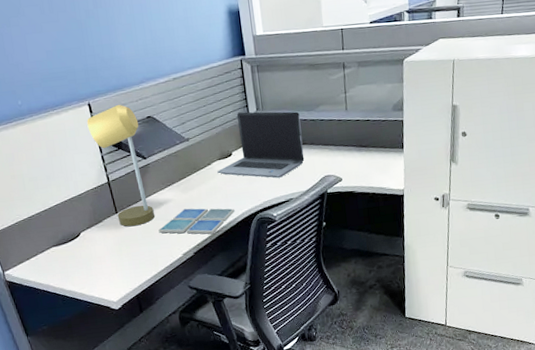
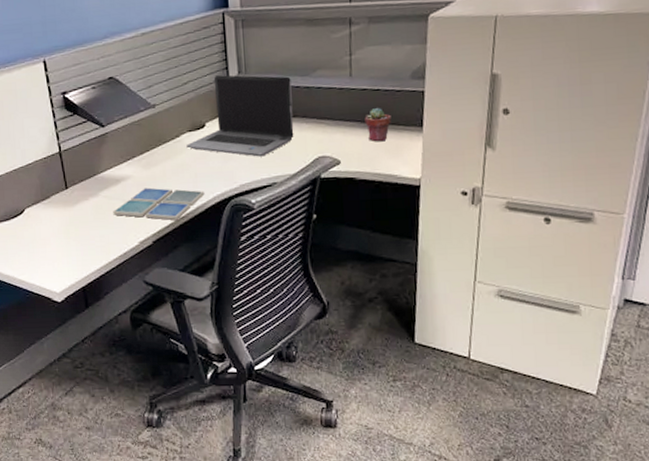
desk lamp: present [87,104,155,227] -> none [40,62,111,206]
potted succulent: none [359,134,380,162] -> present [365,107,392,142]

